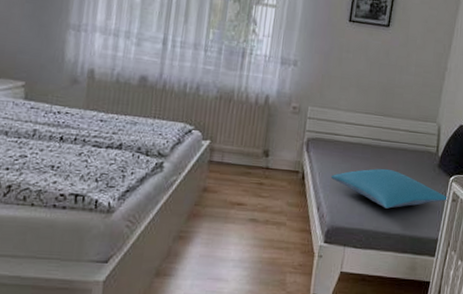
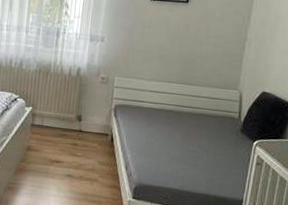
pillow: present [330,168,448,209] -> none [137,132,252,170]

